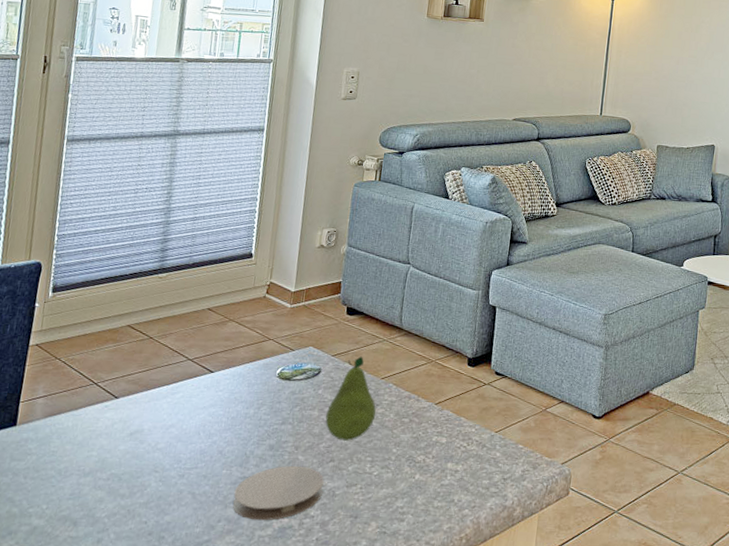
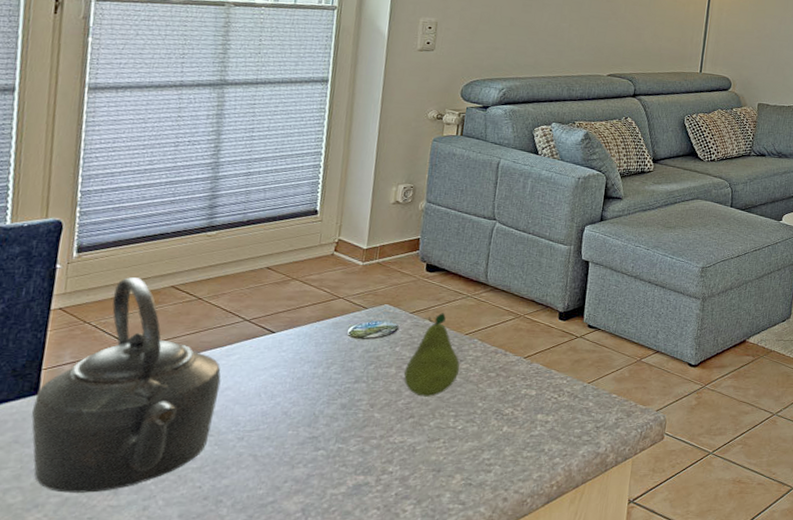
kettle: none [9,316,167,523] -> present [31,277,222,493]
coaster: present [233,465,324,521] -> none [301,423,403,479]

